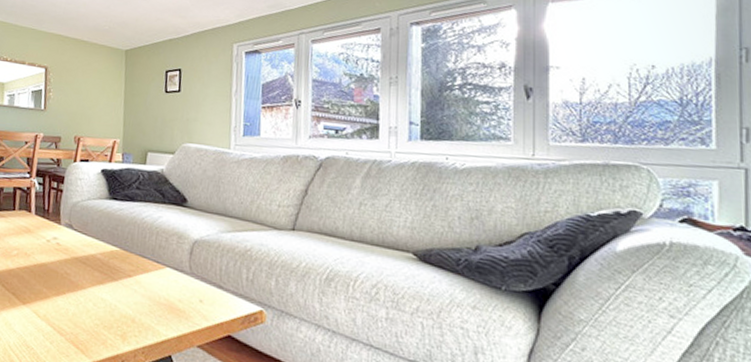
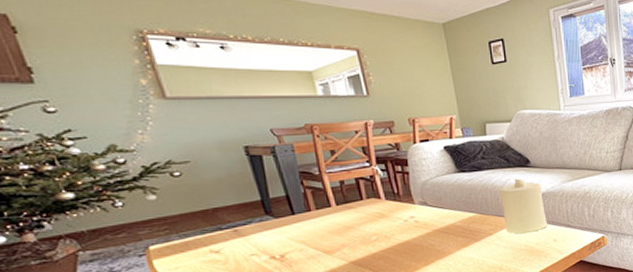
candle: none [147,217,196,285] -> present [500,178,547,234]

